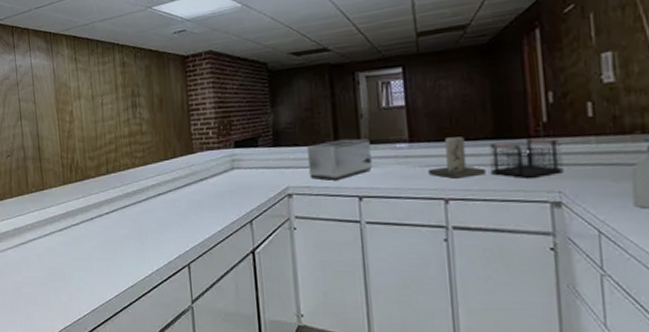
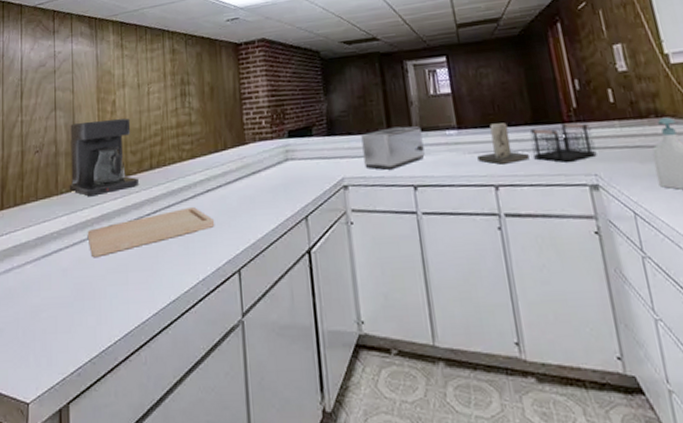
coffee maker: none [35,128,97,196] -> present [69,118,139,197]
cutting board: none [55,207,167,248] -> present [87,206,215,258]

